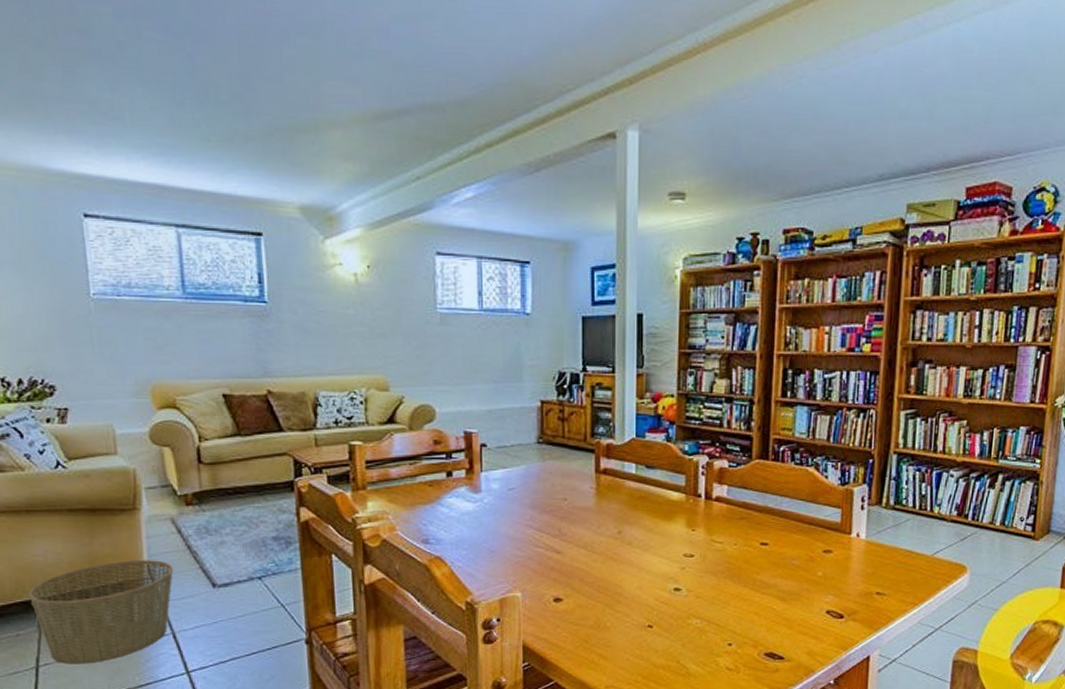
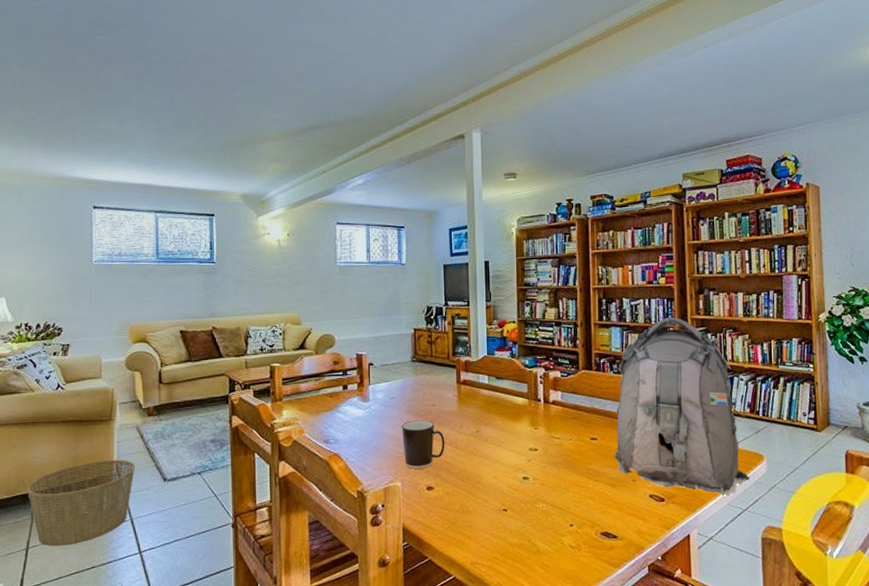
mug: none [522,517,578,577] -> present [401,420,445,469]
backpack: none [786,395,949,613] -> present [613,317,751,497]

